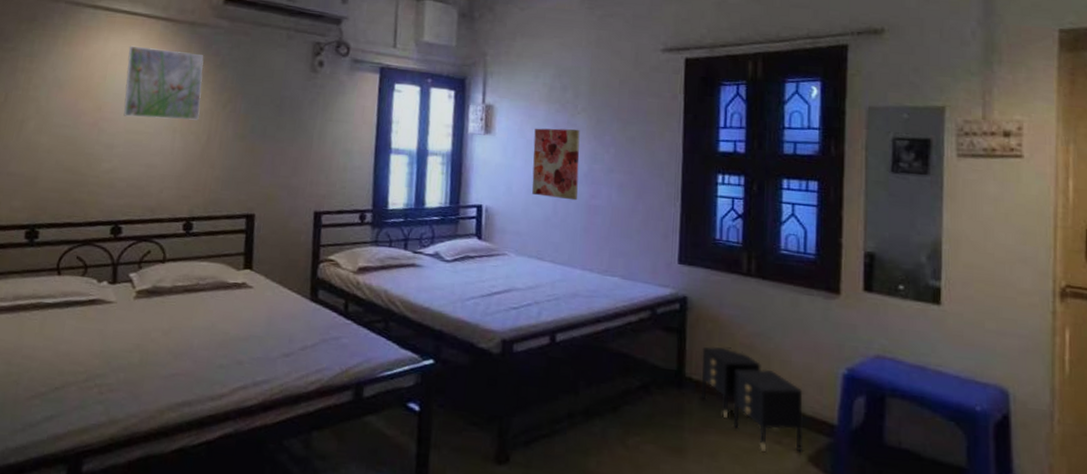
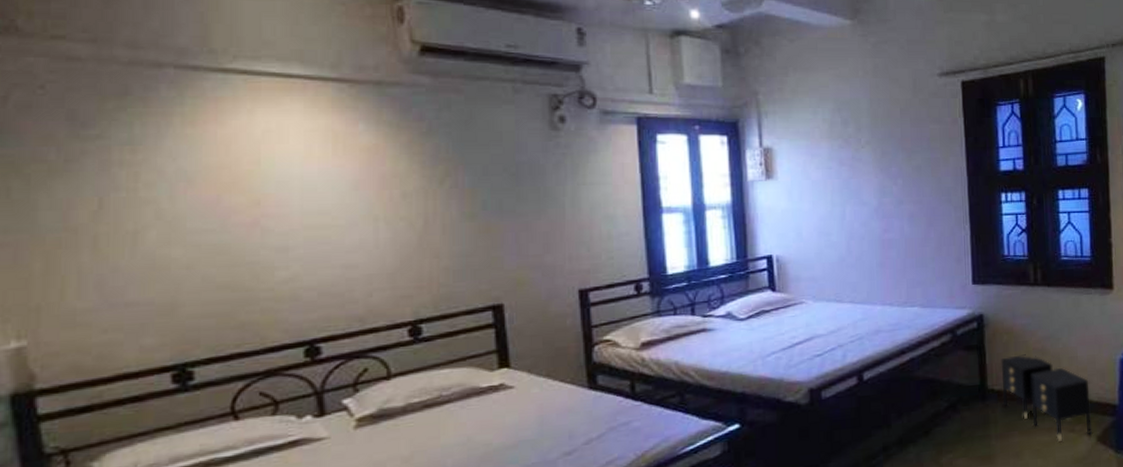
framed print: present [123,45,204,121] -> none [288,117,409,209]
wall art: present [532,128,580,201] -> none [819,164,871,238]

